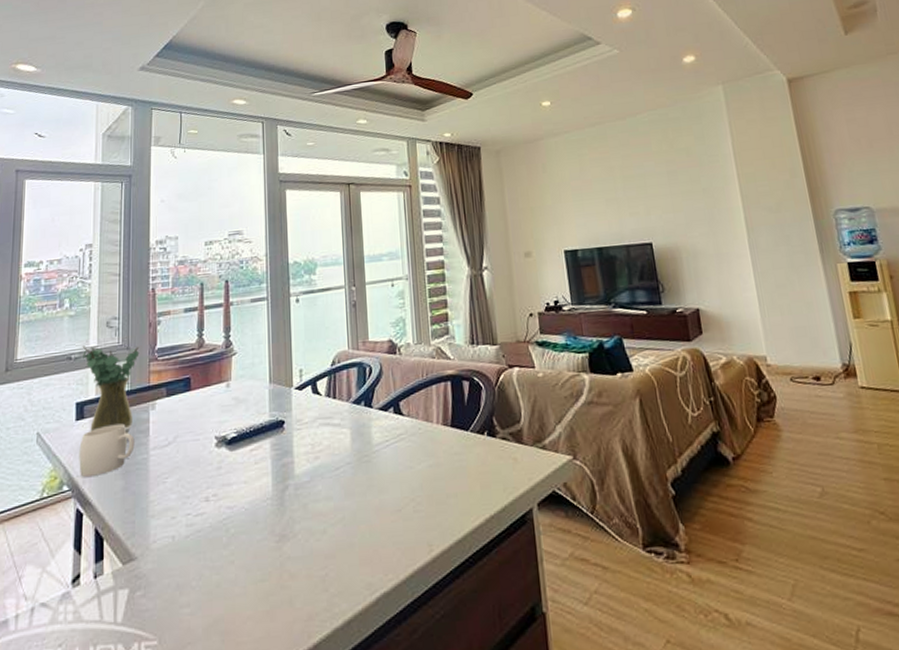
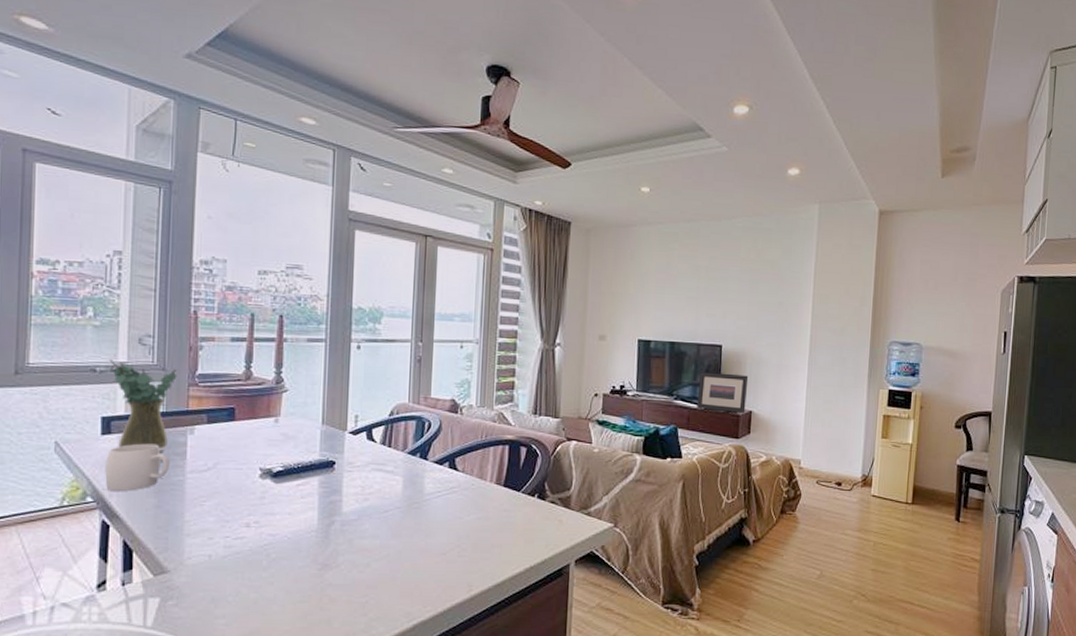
picture frame: none [634,271,692,314] -> present [697,372,749,413]

